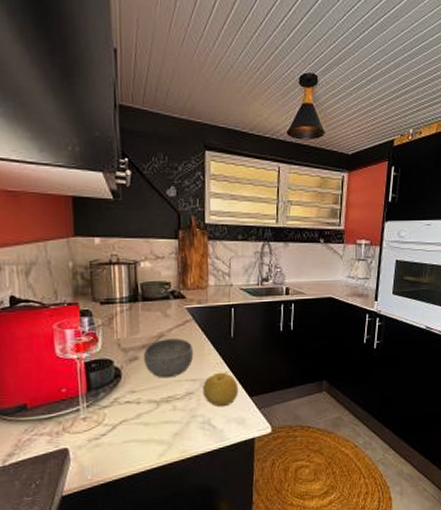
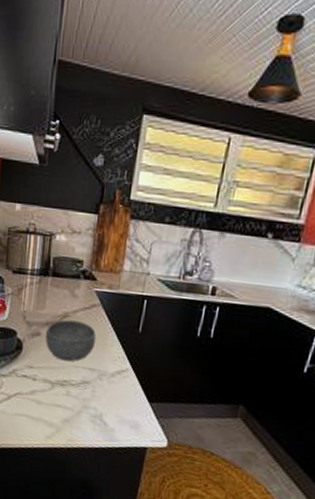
fruit: present [202,372,239,407] -> none [99,367,138,406]

